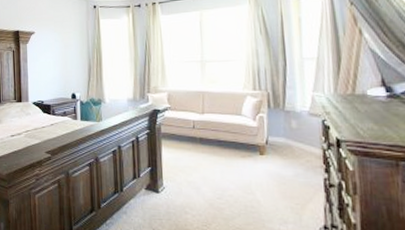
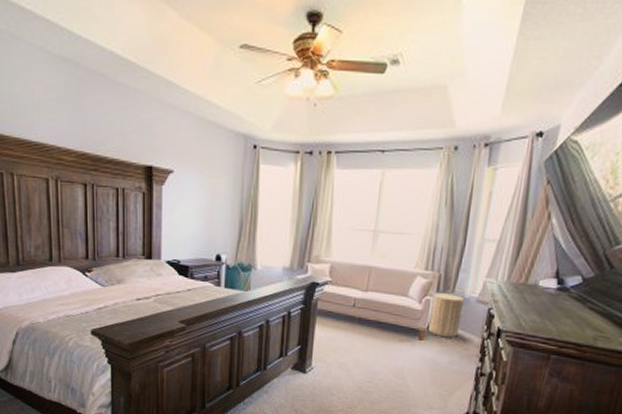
laundry hamper: none [265,105,298,151] -> present [428,289,465,338]

